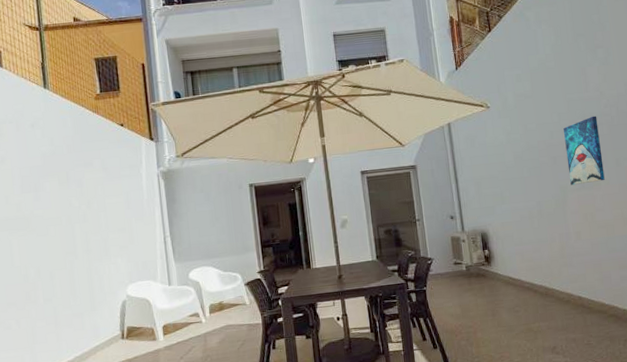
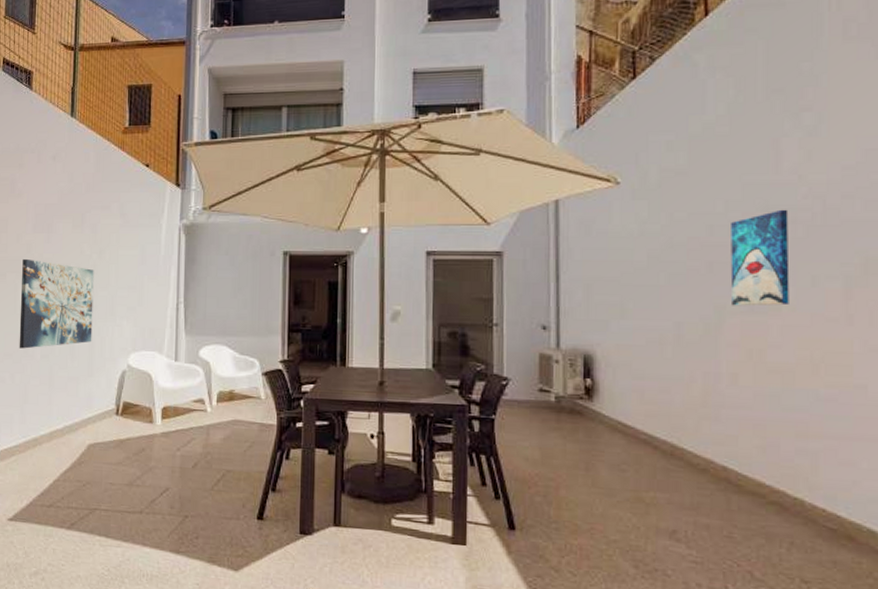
wall art: none [14,217,91,297] -> present [19,258,94,349]

